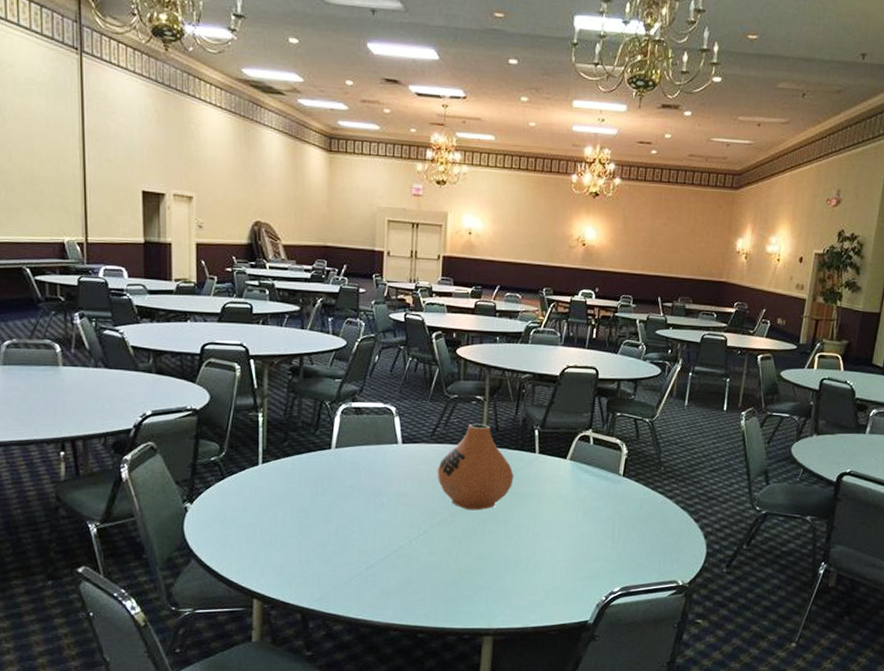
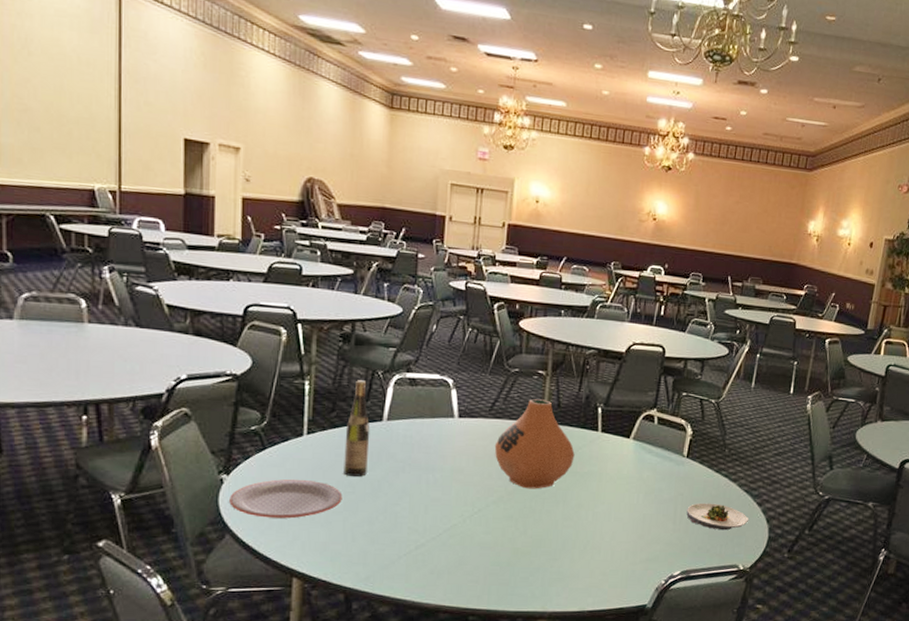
plate: none [194,506,297,543] -> present [229,479,343,519]
wine bottle: none [297,411,320,502] -> present [343,380,370,477]
salad plate: none [624,520,687,547] -> present [686,503,749,531]

